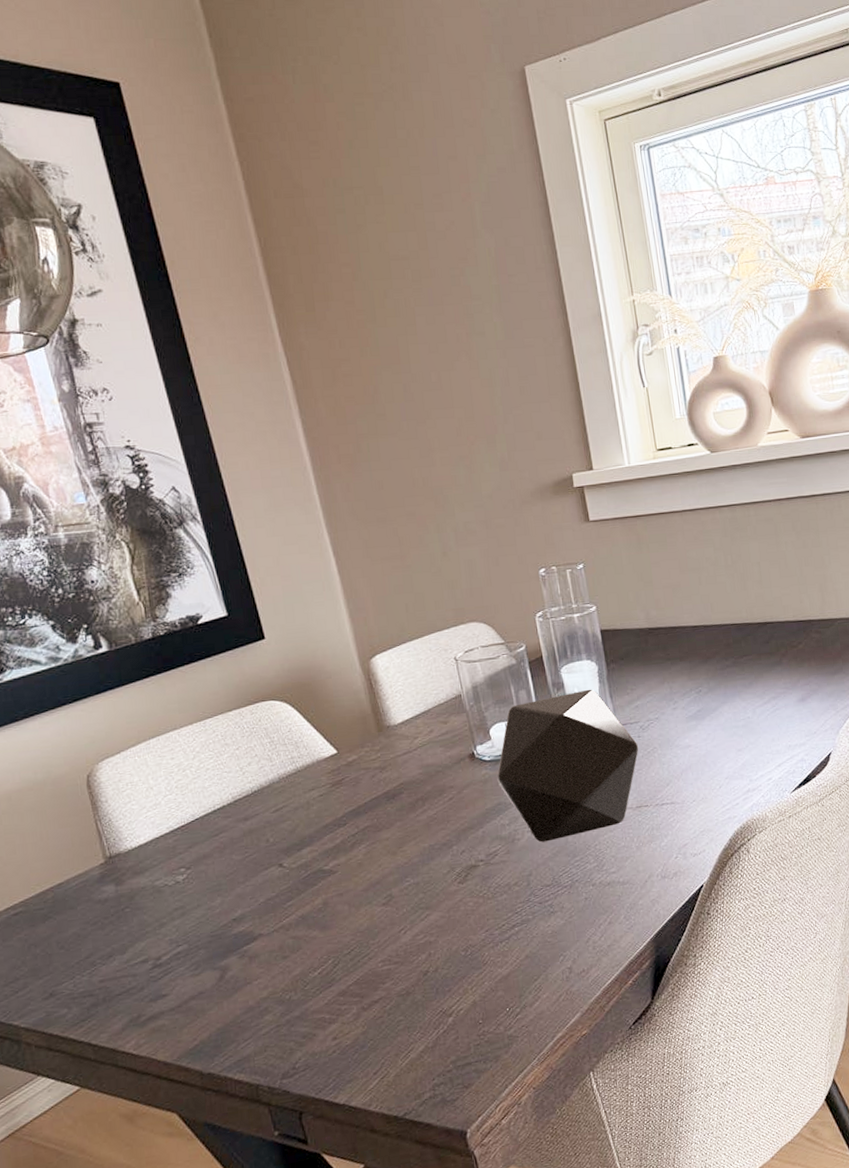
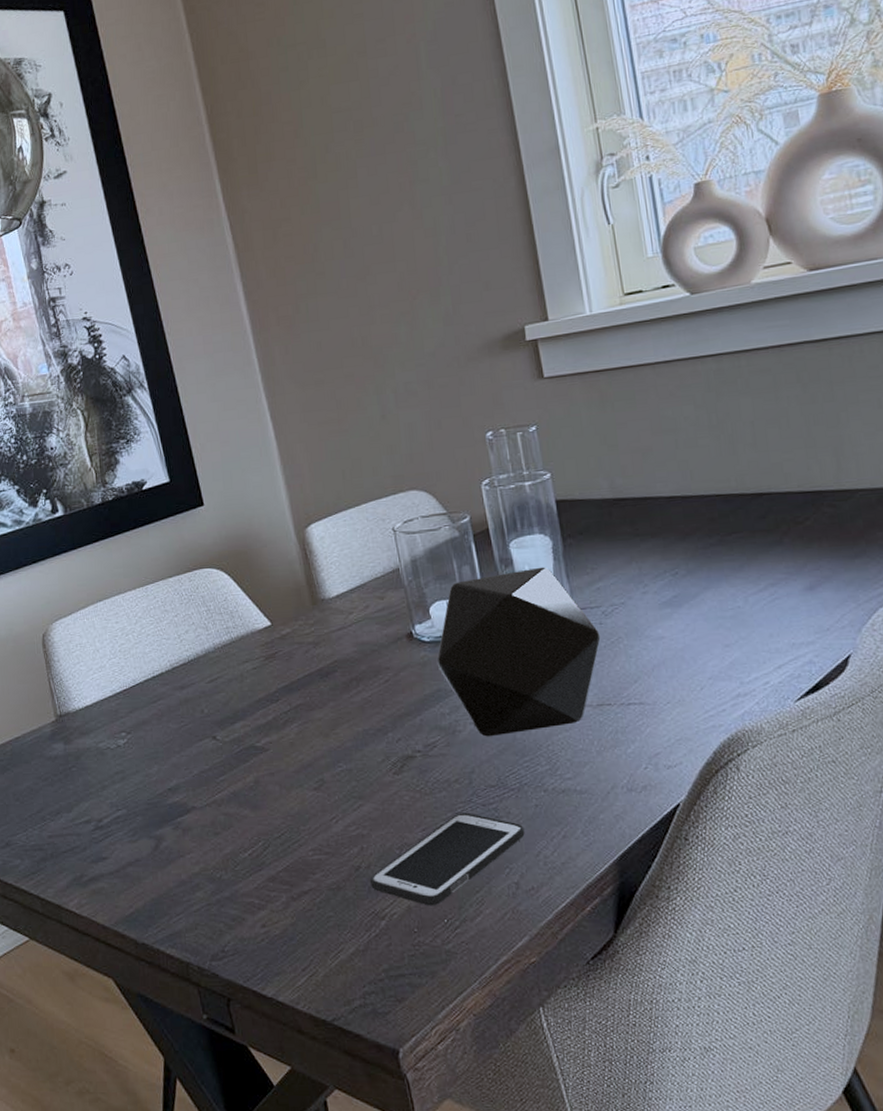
cell phone: none [437,911,577,999] -> present [369,812,525,906]

